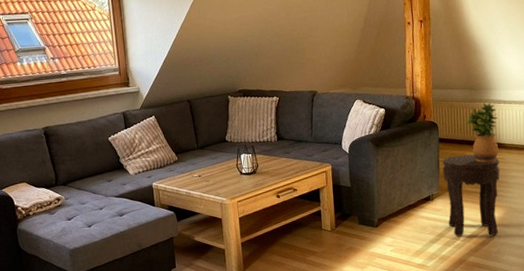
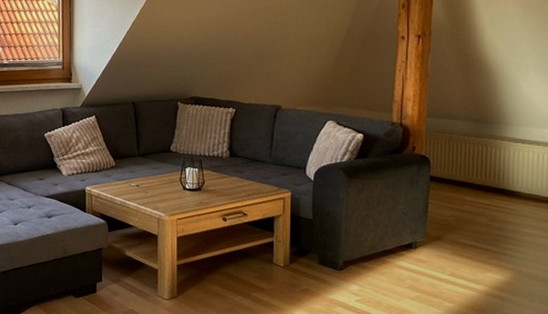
side table: present [442,154,500,237] -> none [432,199,511,303]
potted plant: present [466,103,499,163] -> none [468,140,512,213]

